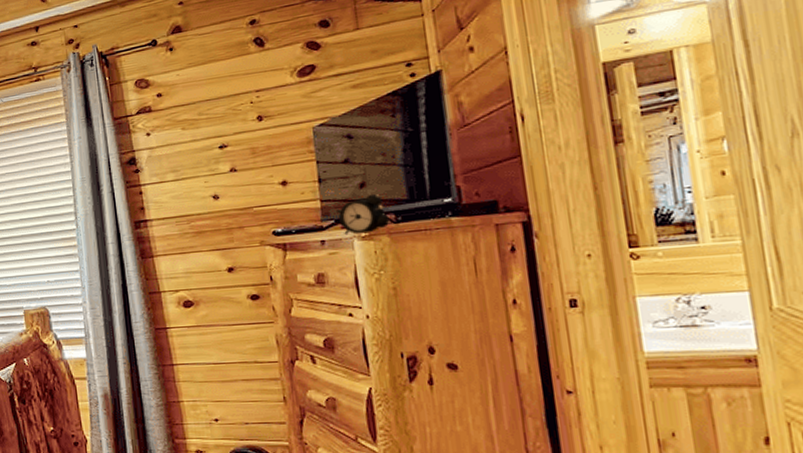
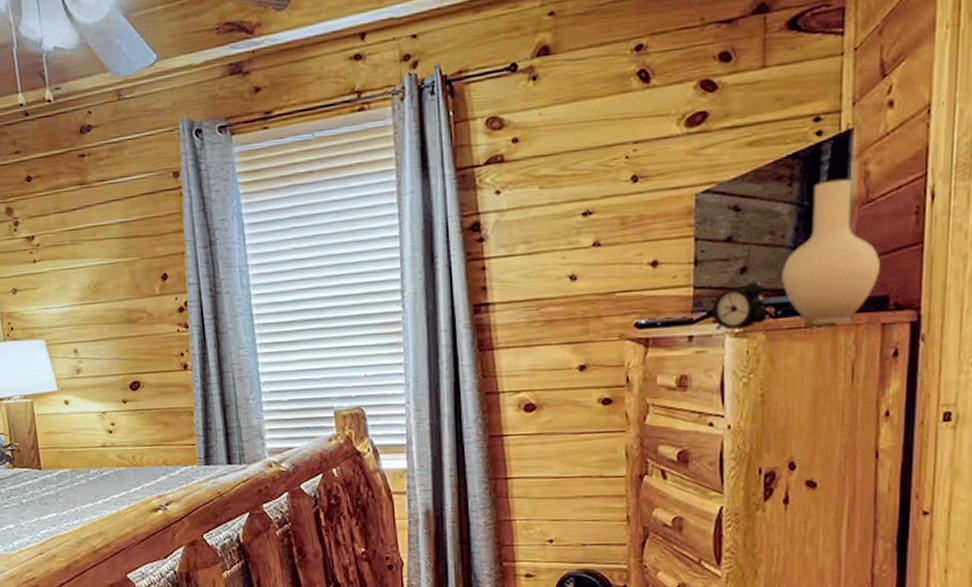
vase: none [397,108,486,229] -> present [782,178,880,326]

